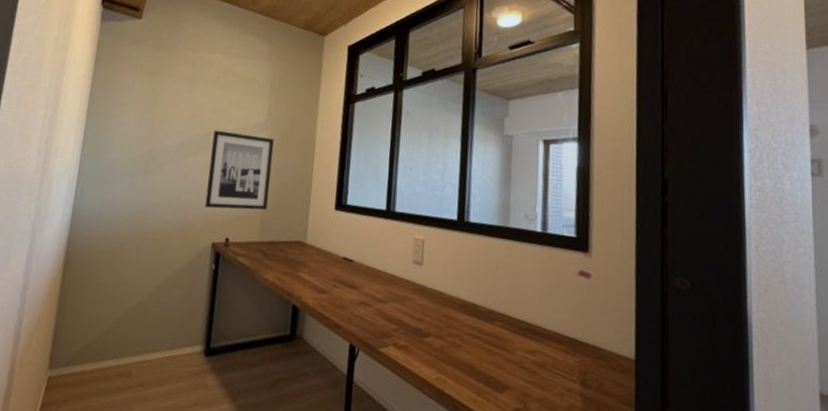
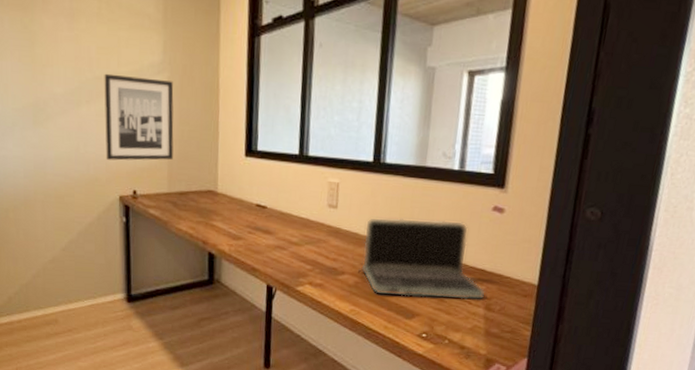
laptop: none [444,276,580,374] -> present [359,217,486,300]

